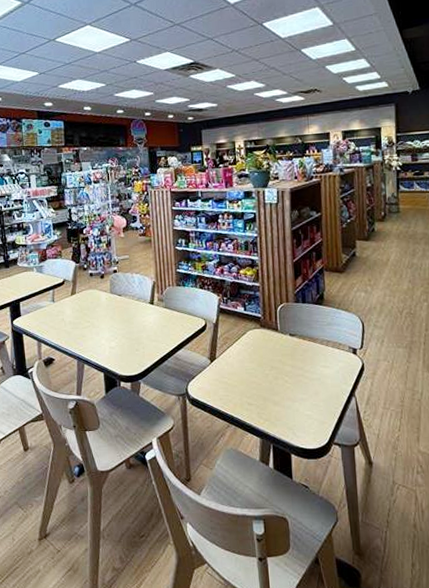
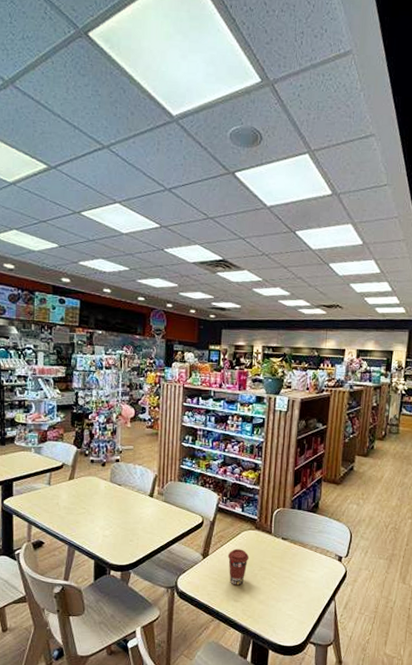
coffee cup: none [235,349,258,388] -> present [227,548,250,586]

